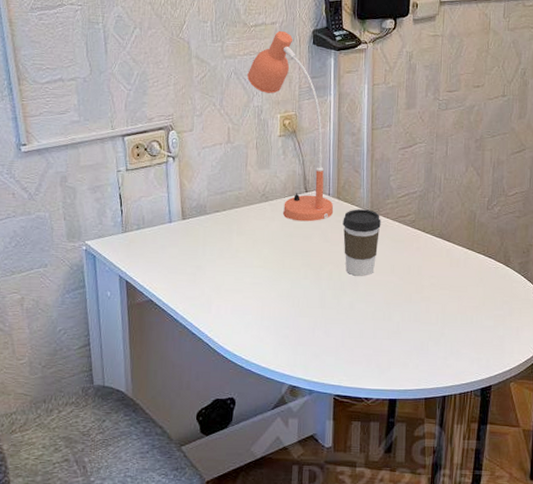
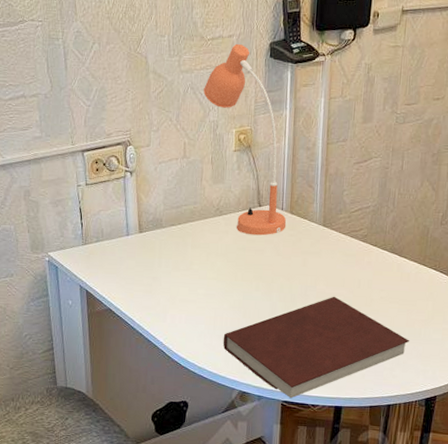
notebook: none [271,283,463,392] -> present [223,296,410,399]
coffee cup: present [343,209,381,276] -> none [295,223,333,289]

